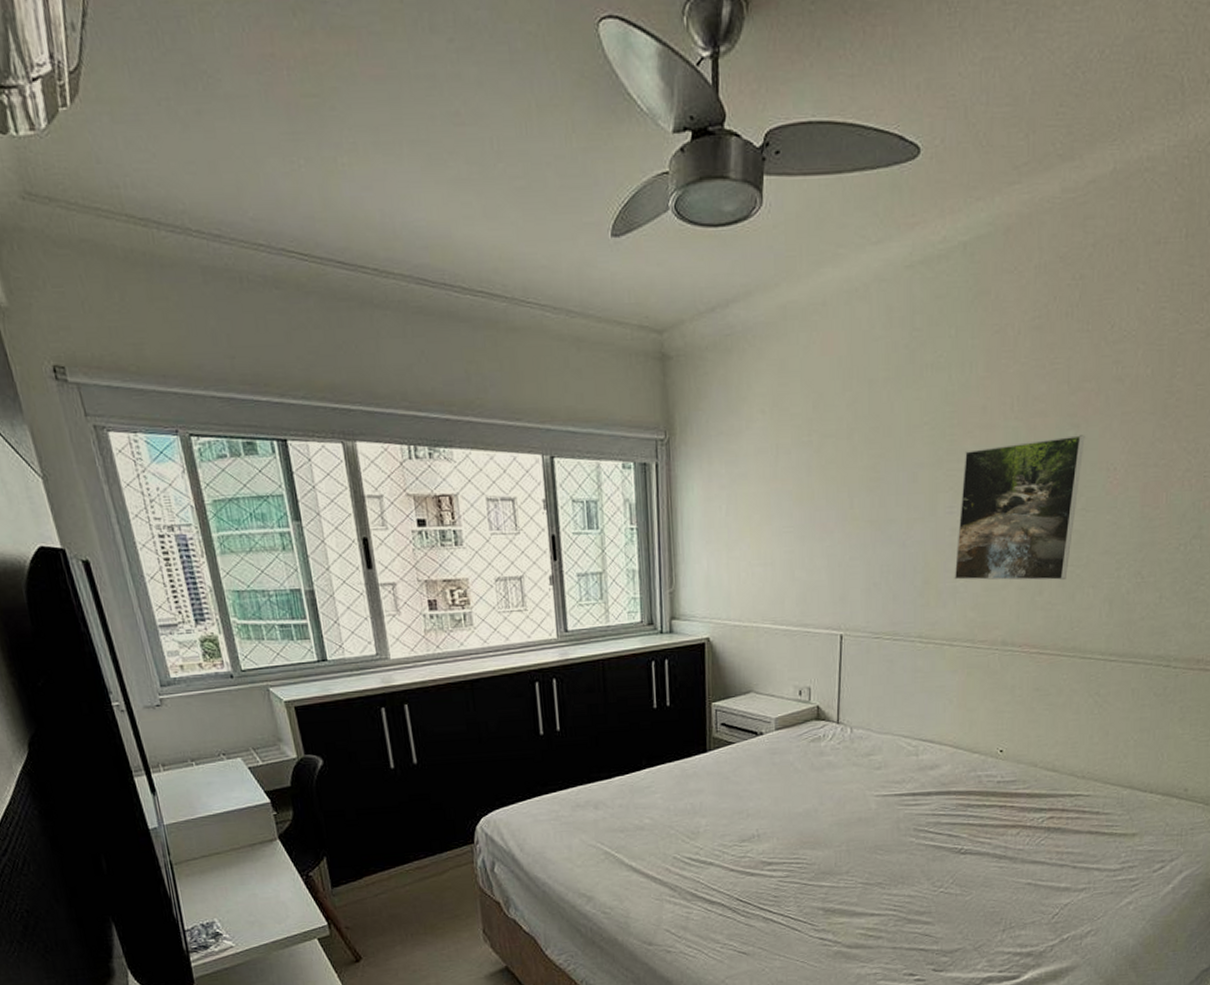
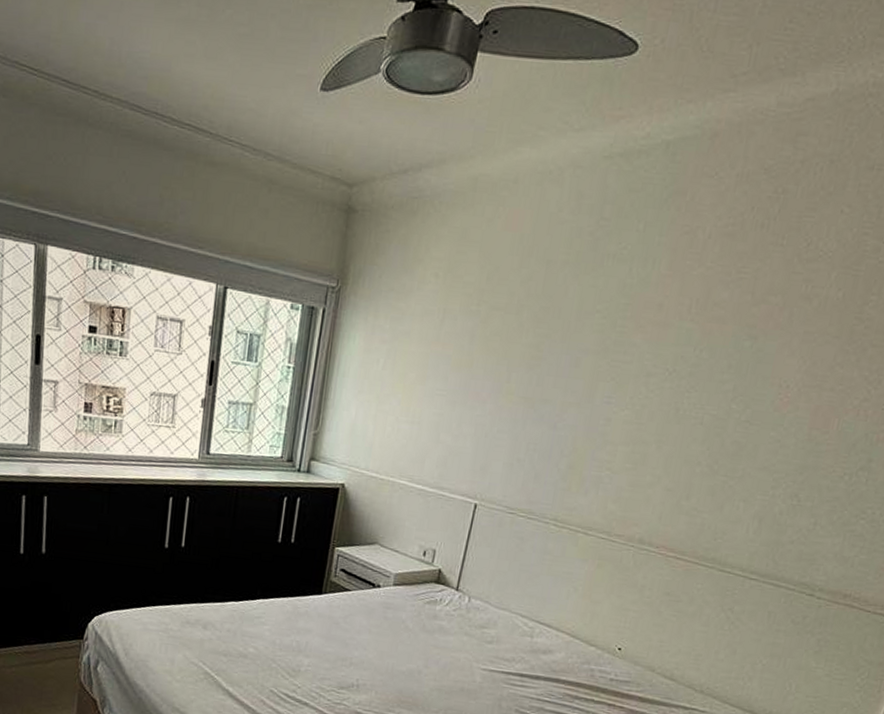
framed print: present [954,435,1085,581] -> none [600,344,762,490]

